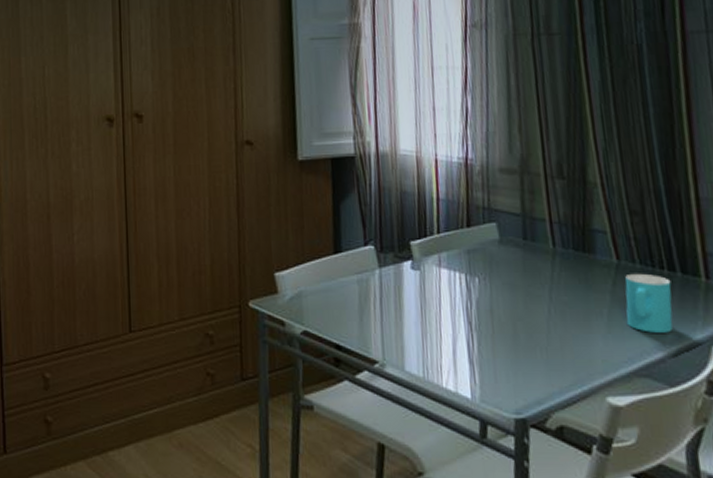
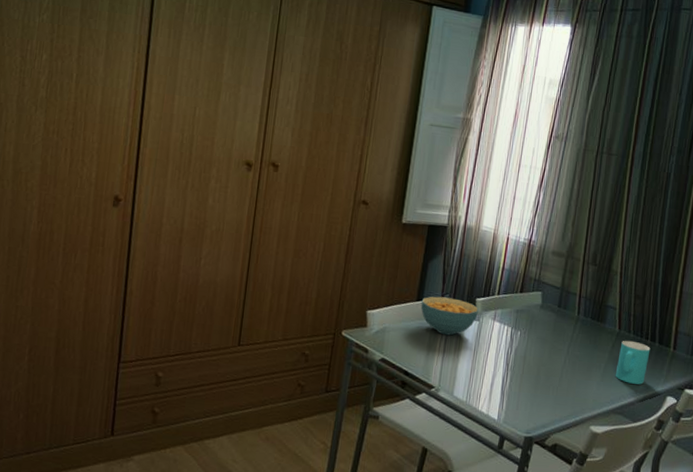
cereal bowl: none [340,245,417,293] -> present [421,296,479,336]

